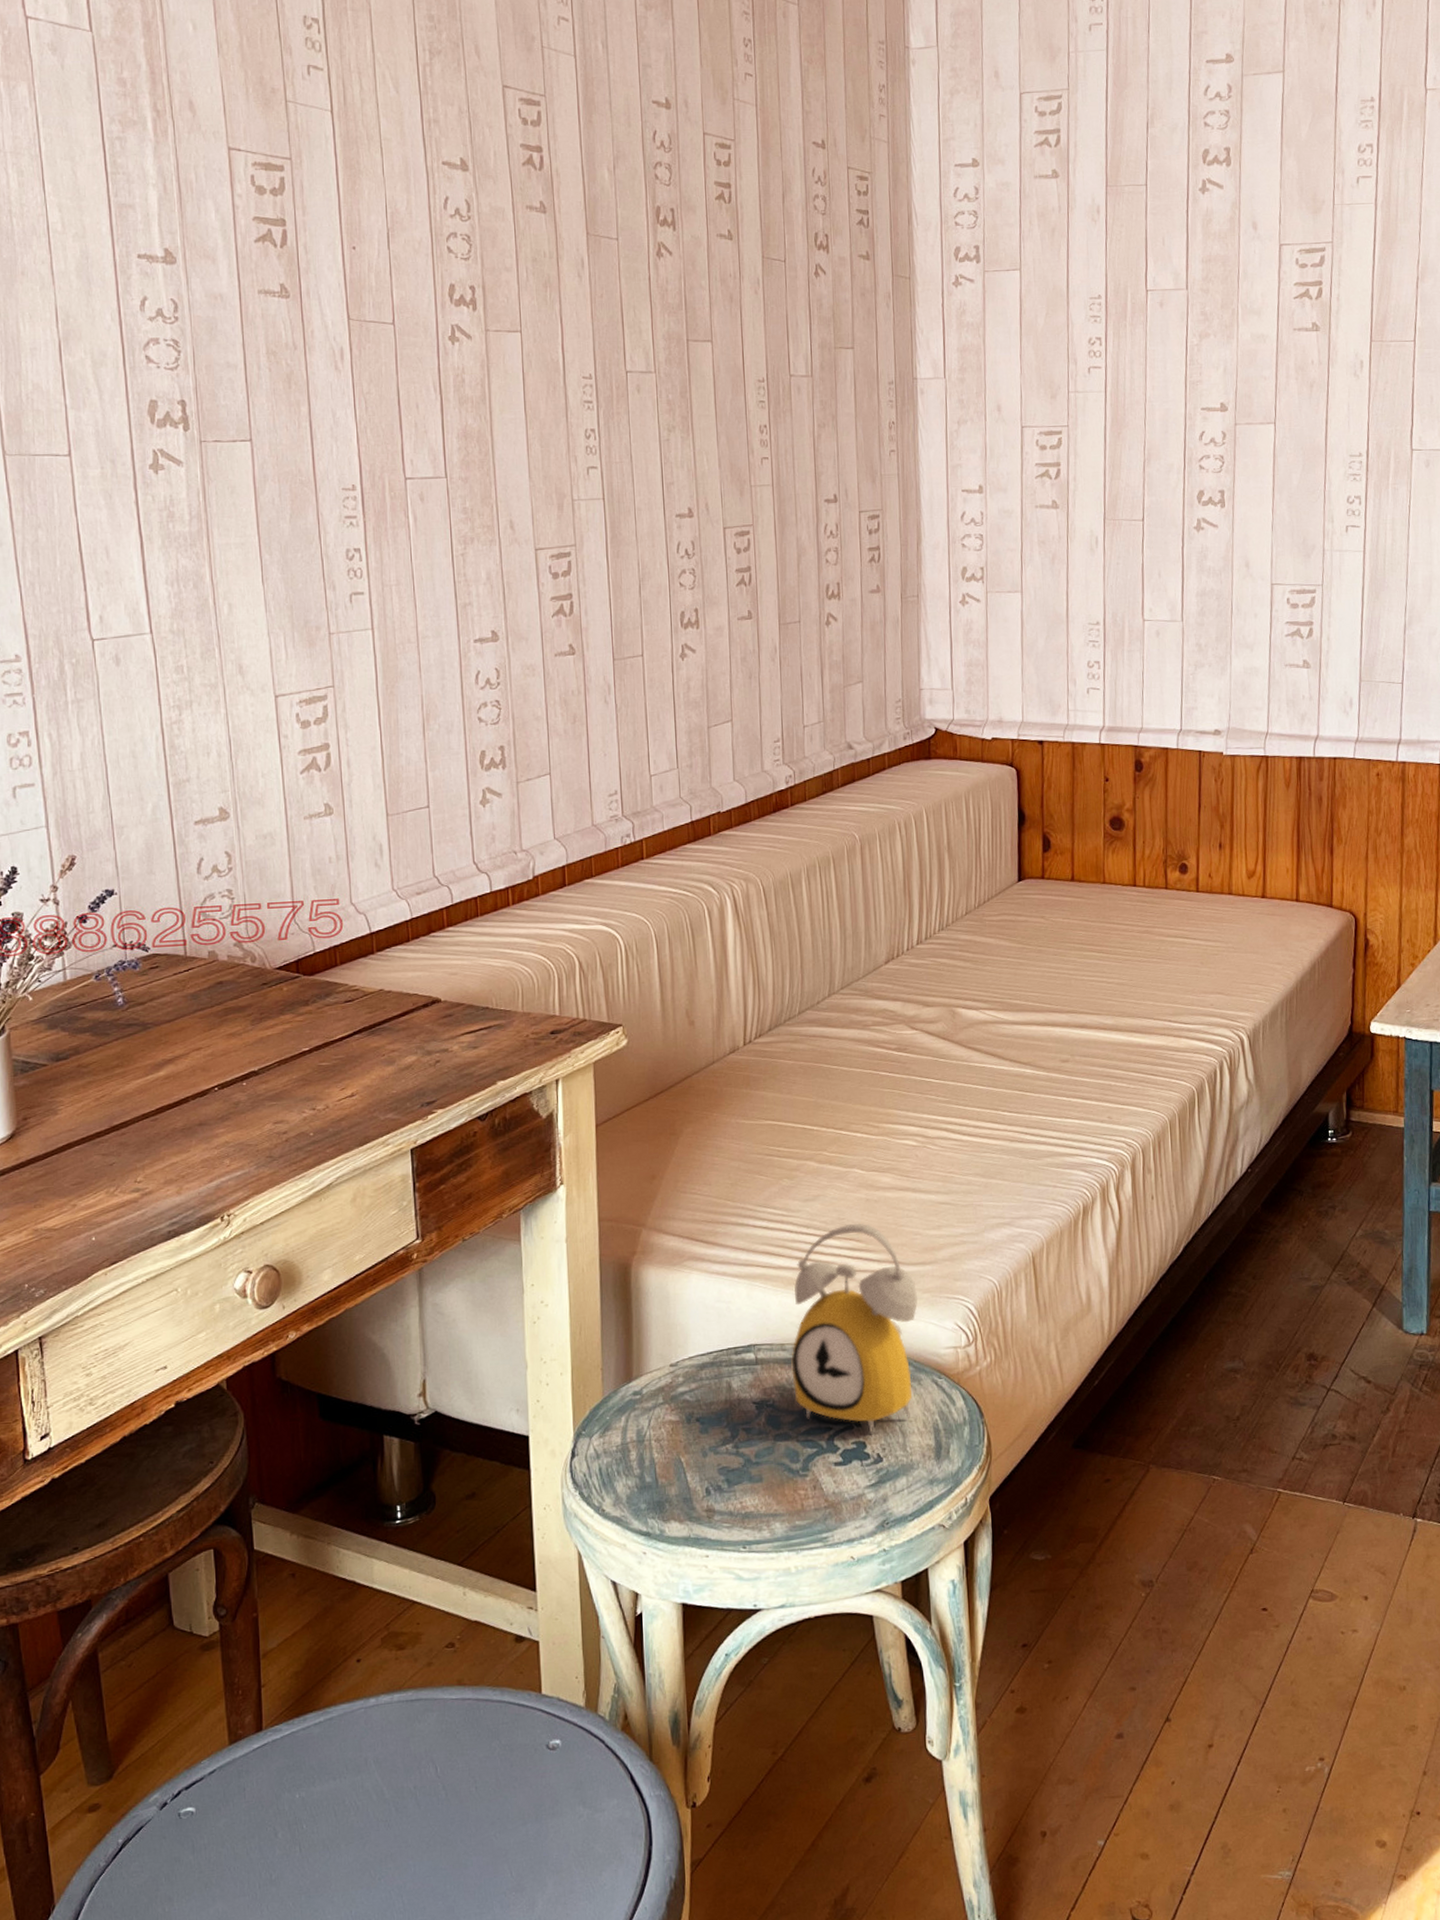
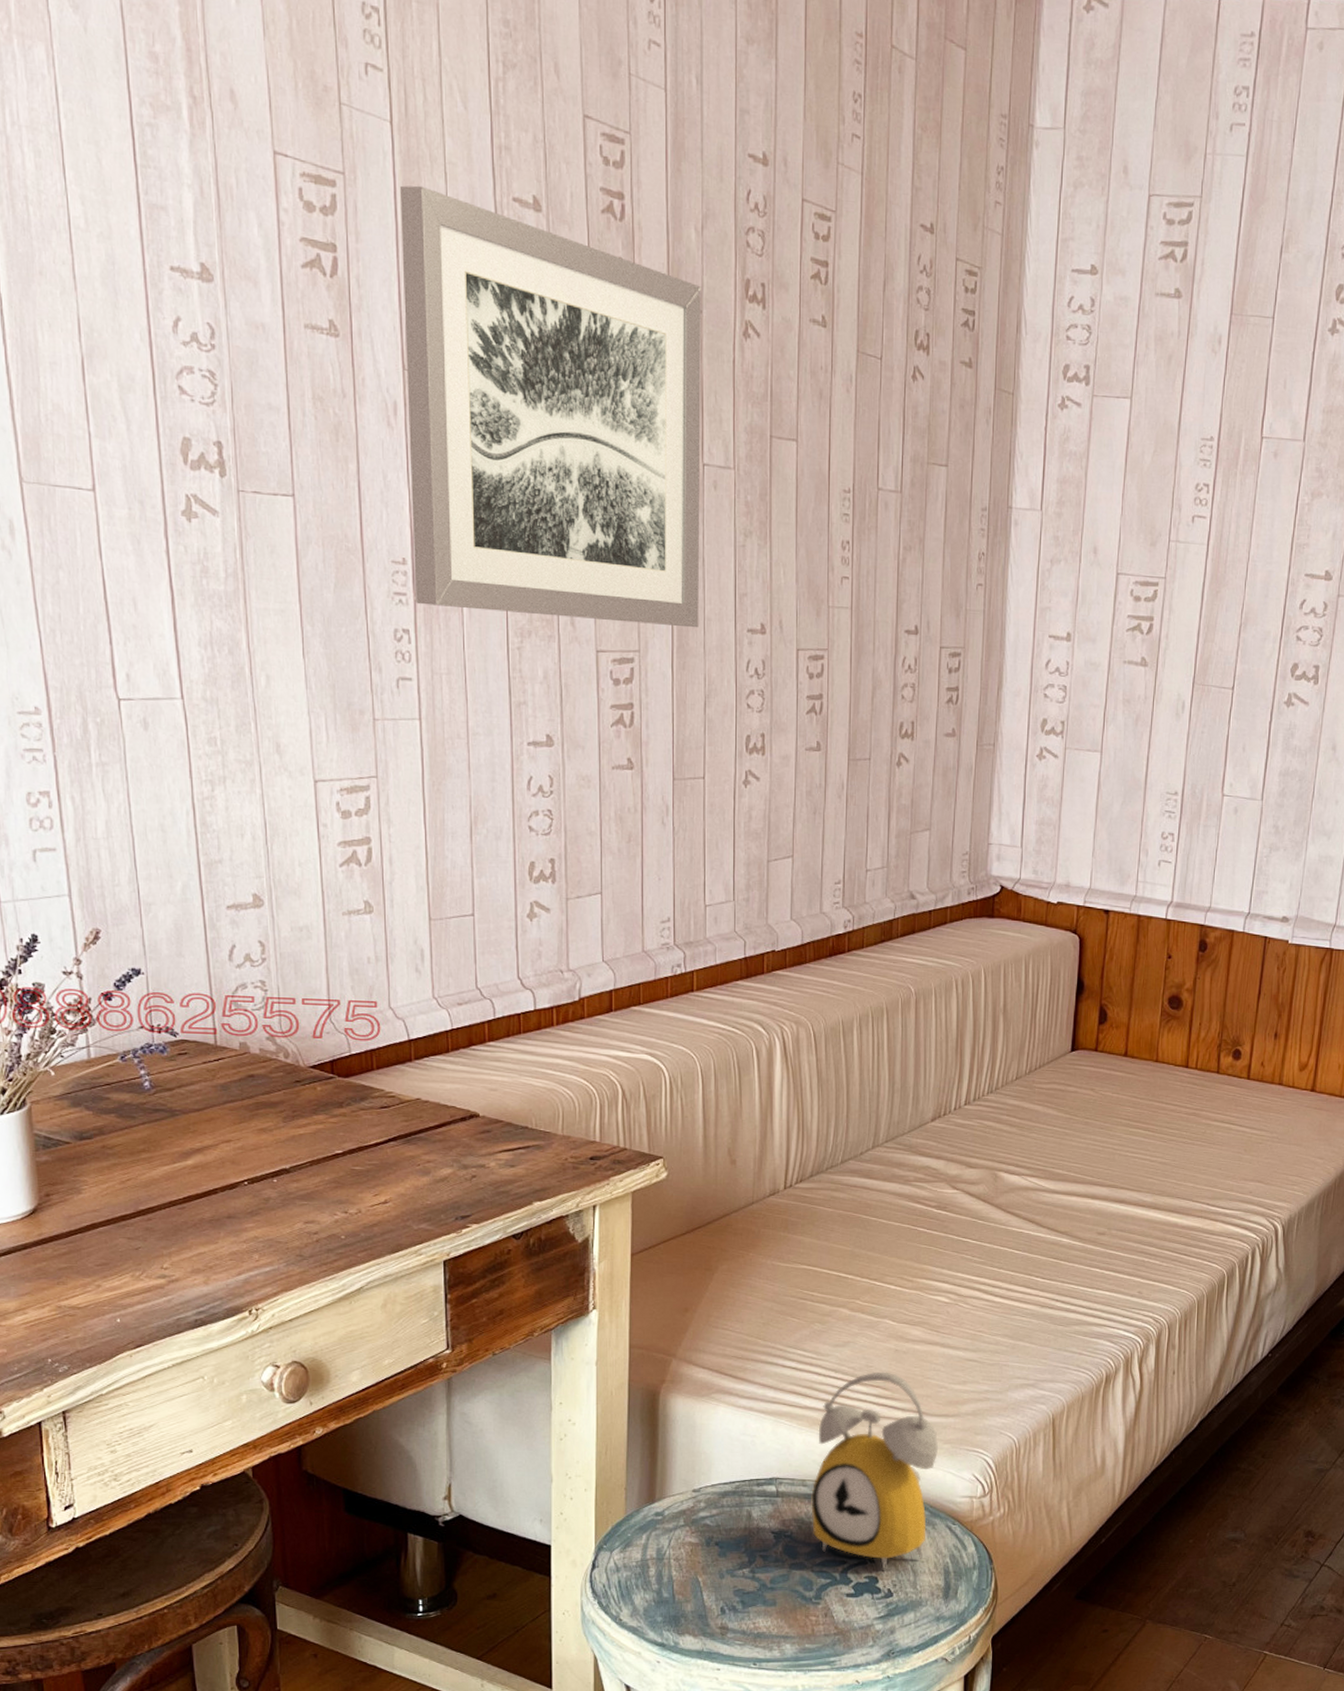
wall art: none [340,161,630,525] -> present [399,185,701,628]

